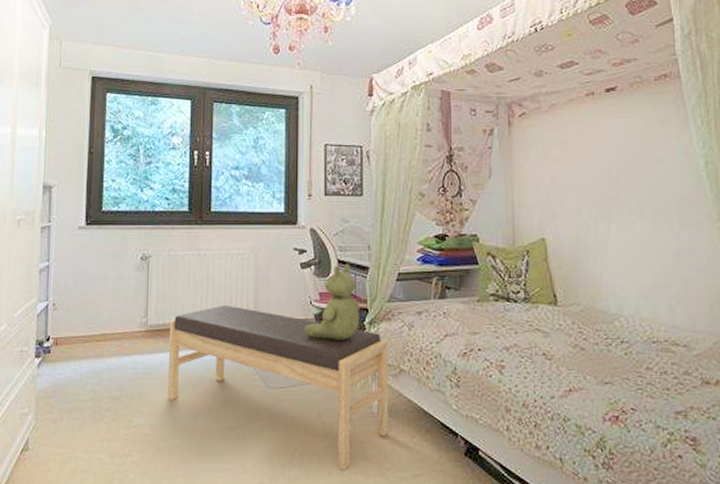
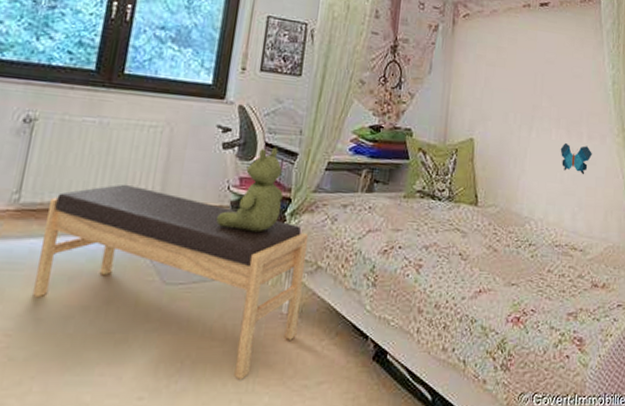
decorative butterfly: none [647,233,687,266] -> present [560,142,592,175]

